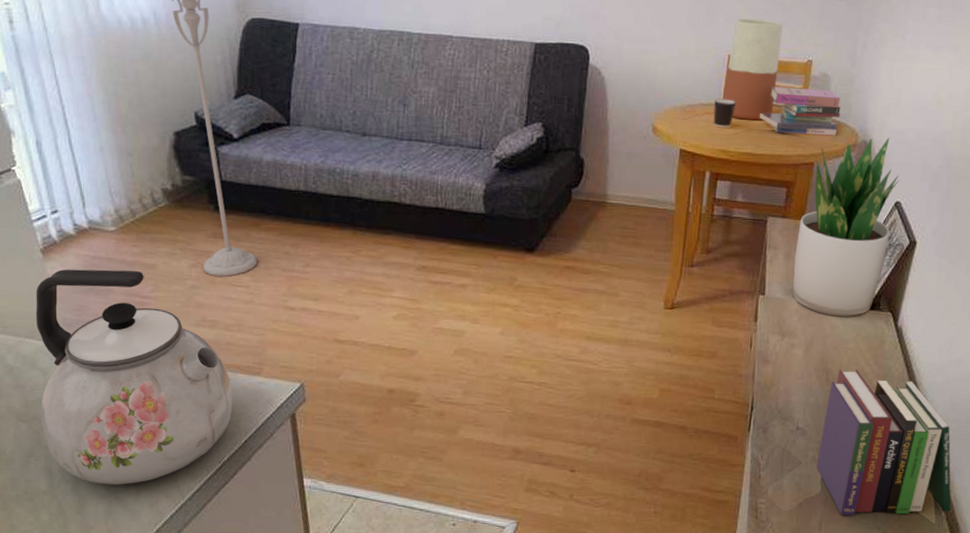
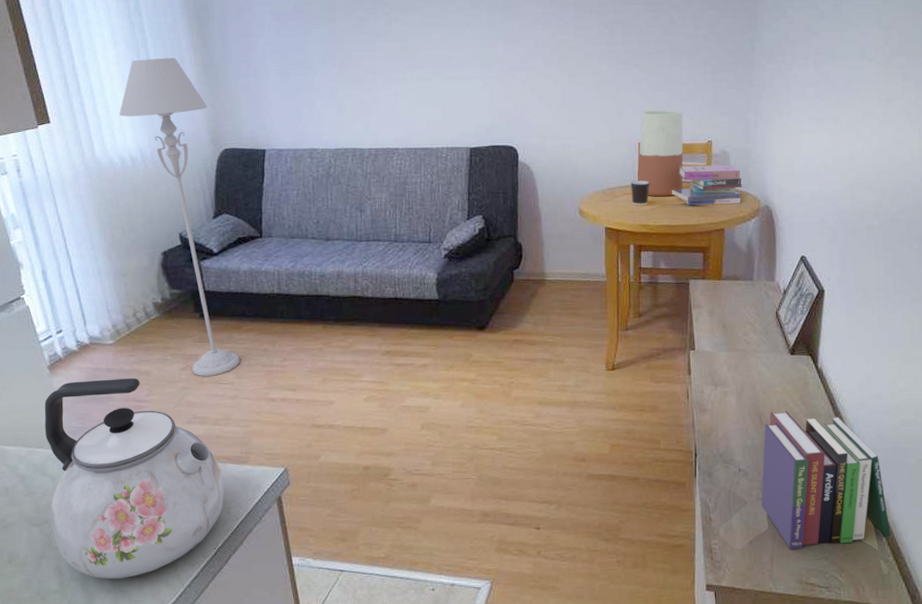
planter: present [792,137,899,317] -> none [717,201,802,364]

